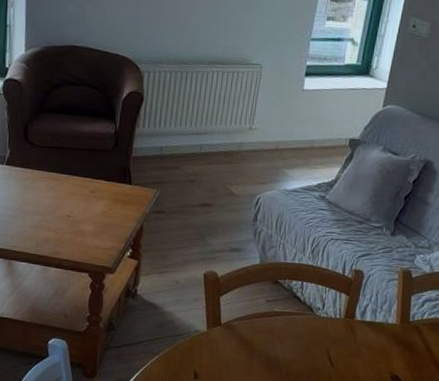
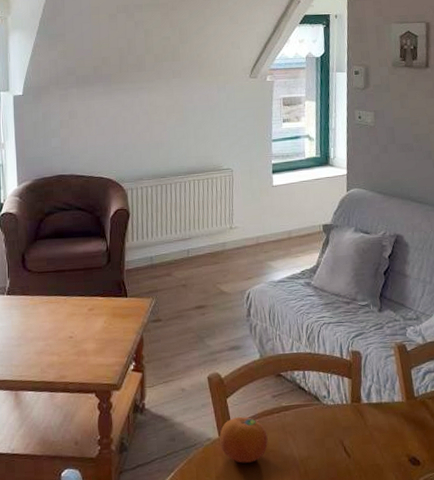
fruit: none [207,314,256,358] -> present [220,416,268,463]

